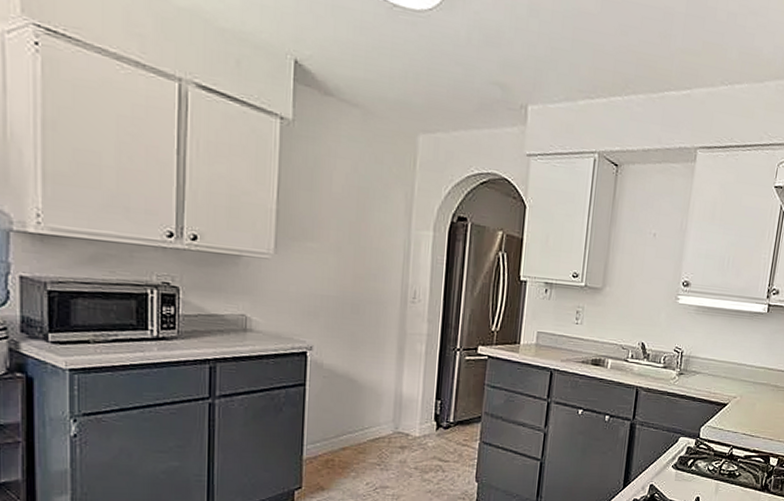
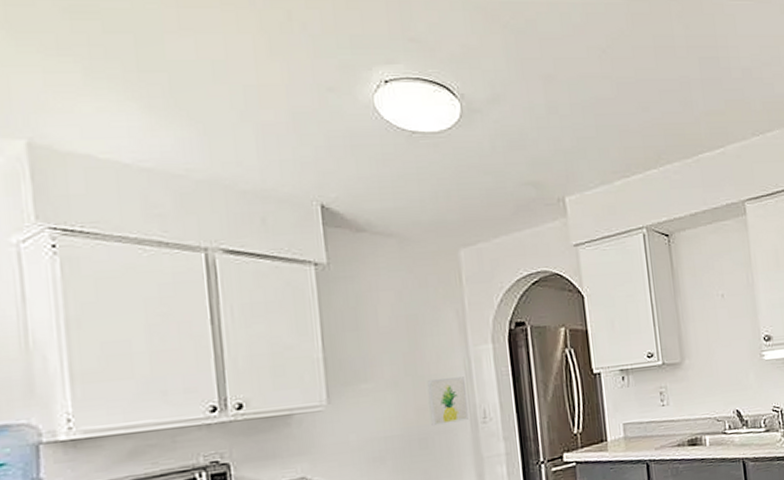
wall art: none [365,251,402,297] -> present [427,377,469,427]

